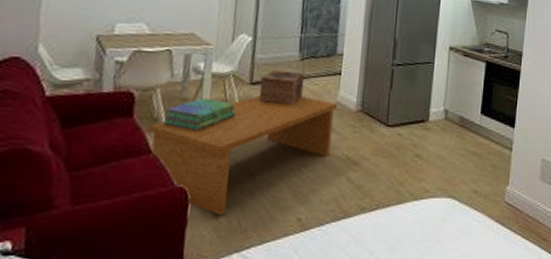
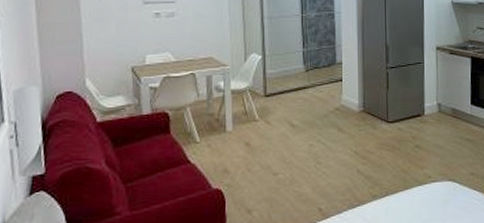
coffee table: present [147,96,337,216] -> none [184,103,341,211]
stack of books: present [163,97,236,131] -> none [195,111,255,141]
decorative box: present [258,70,305,105] -> none [273,82,311,112]

